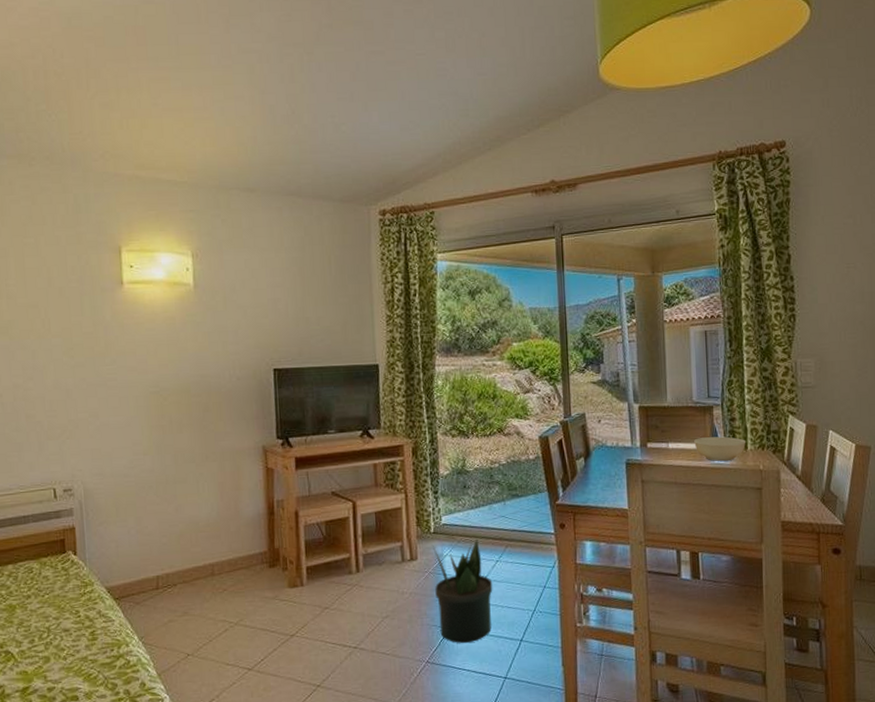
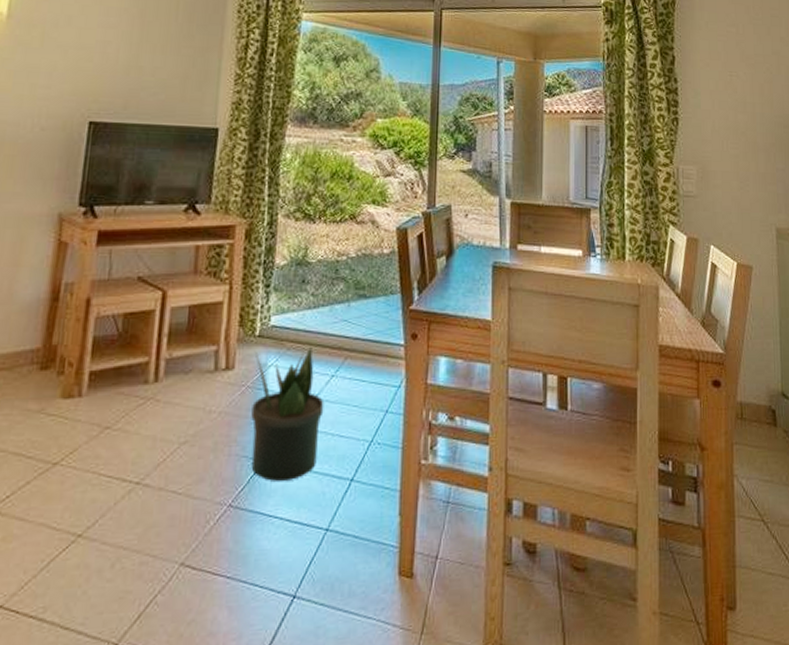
bowl: present [694,436,747,462] -> none [569,243,625,272]

